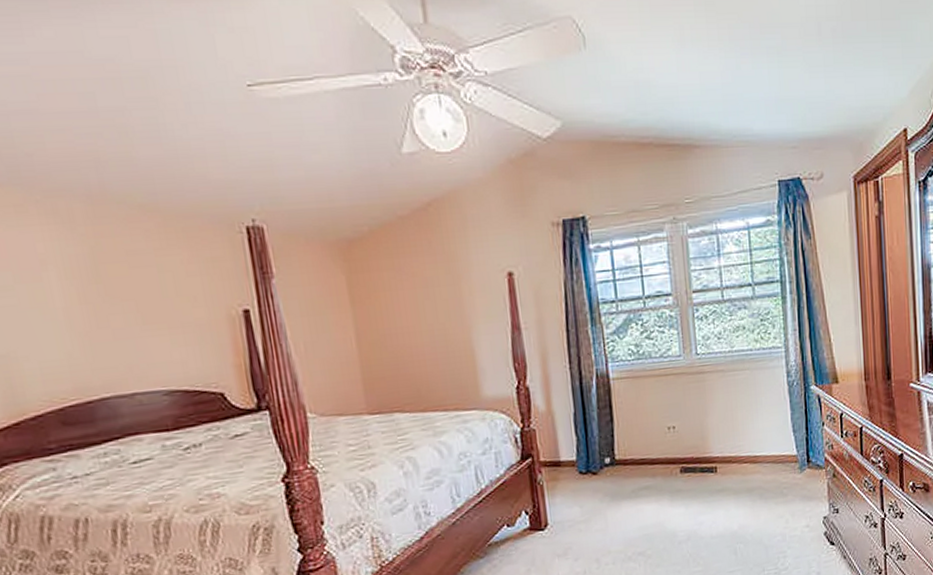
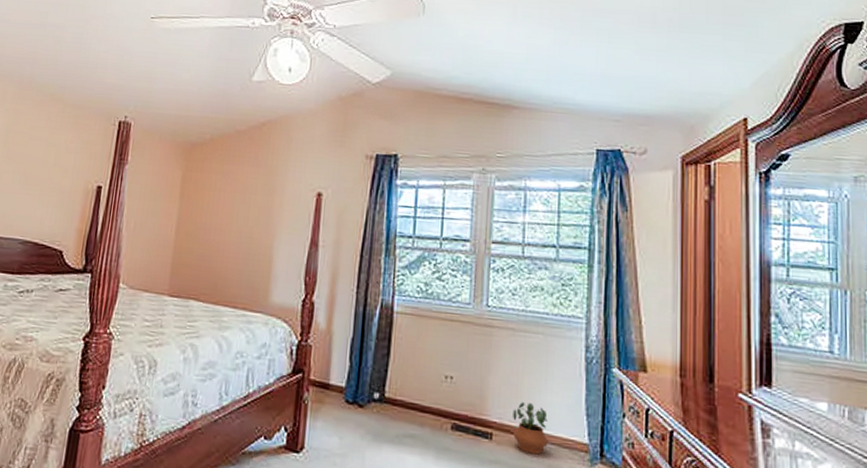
potted plant: none [732,433,764,476] -> present [513,402,548,455]

